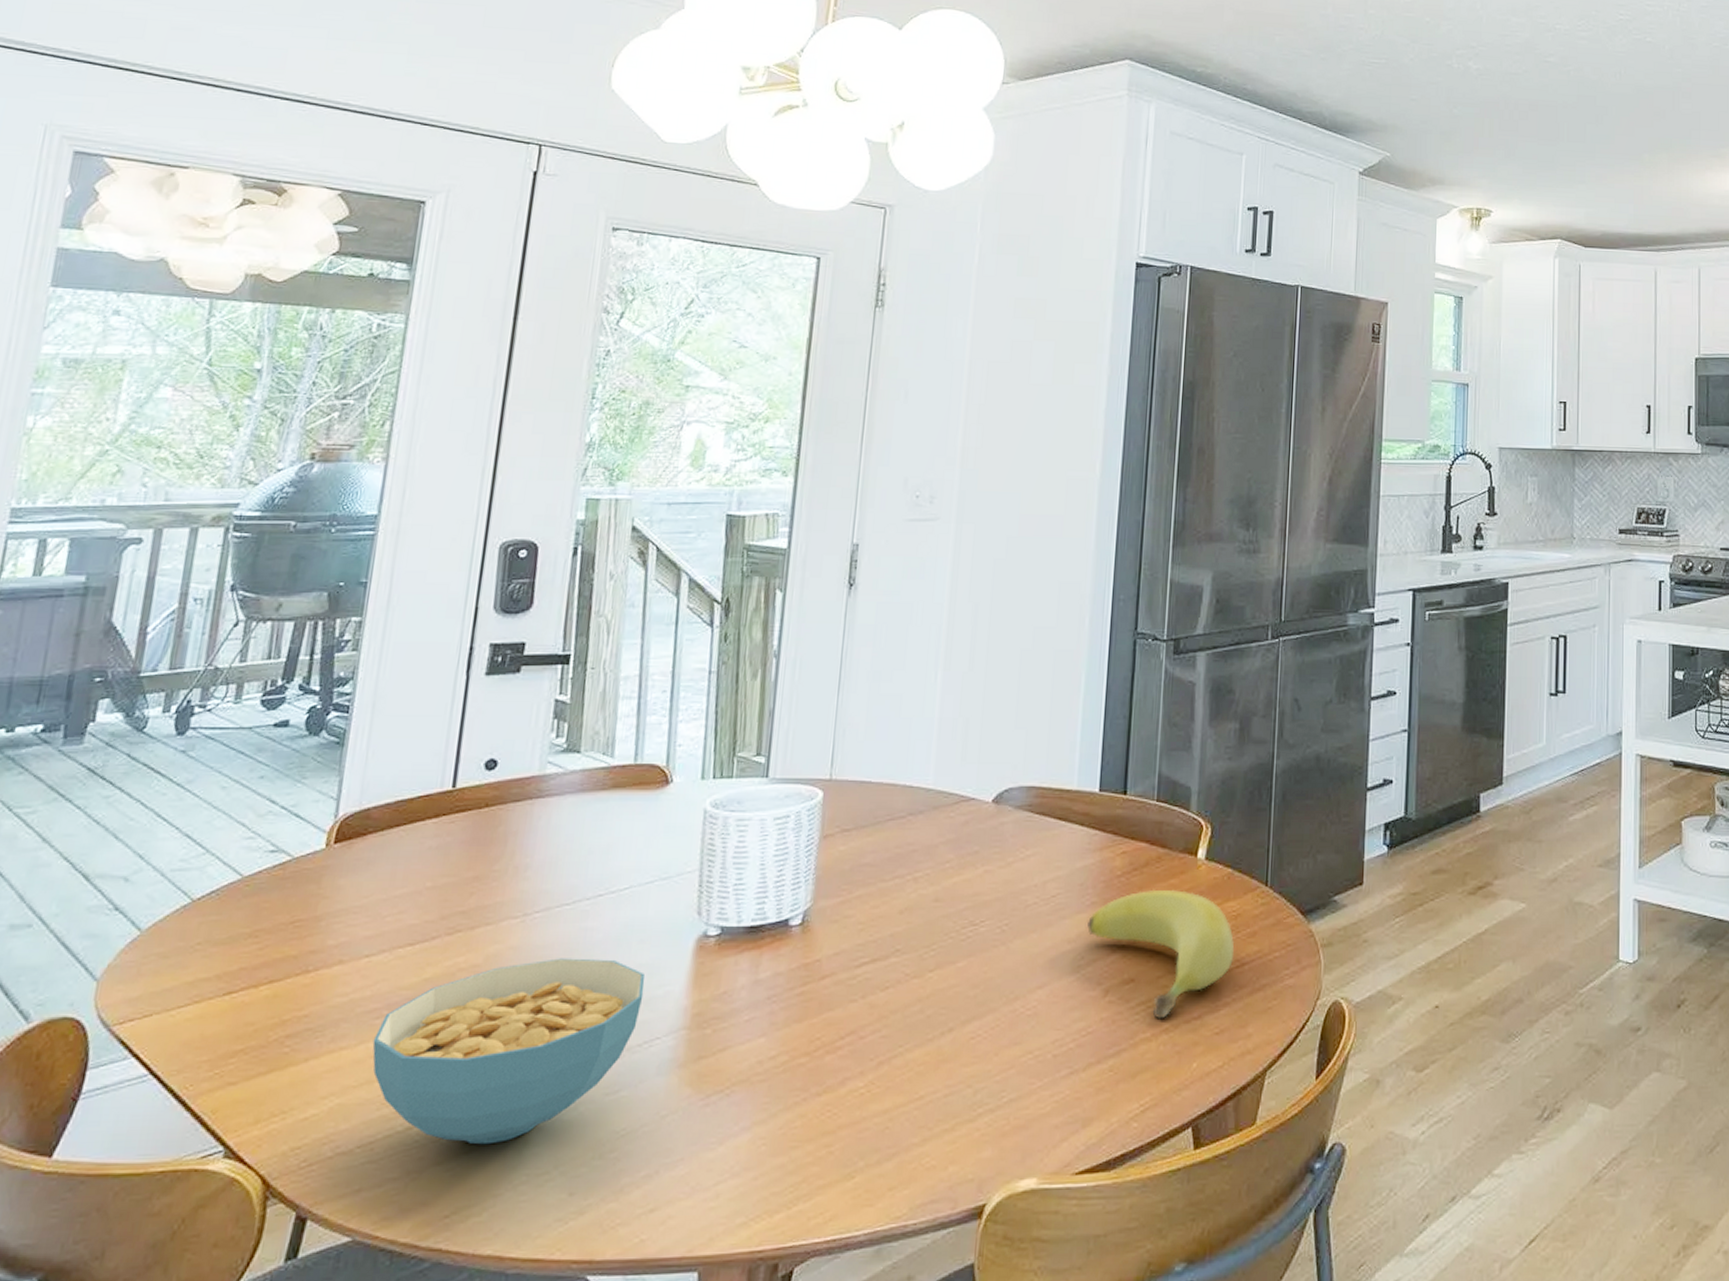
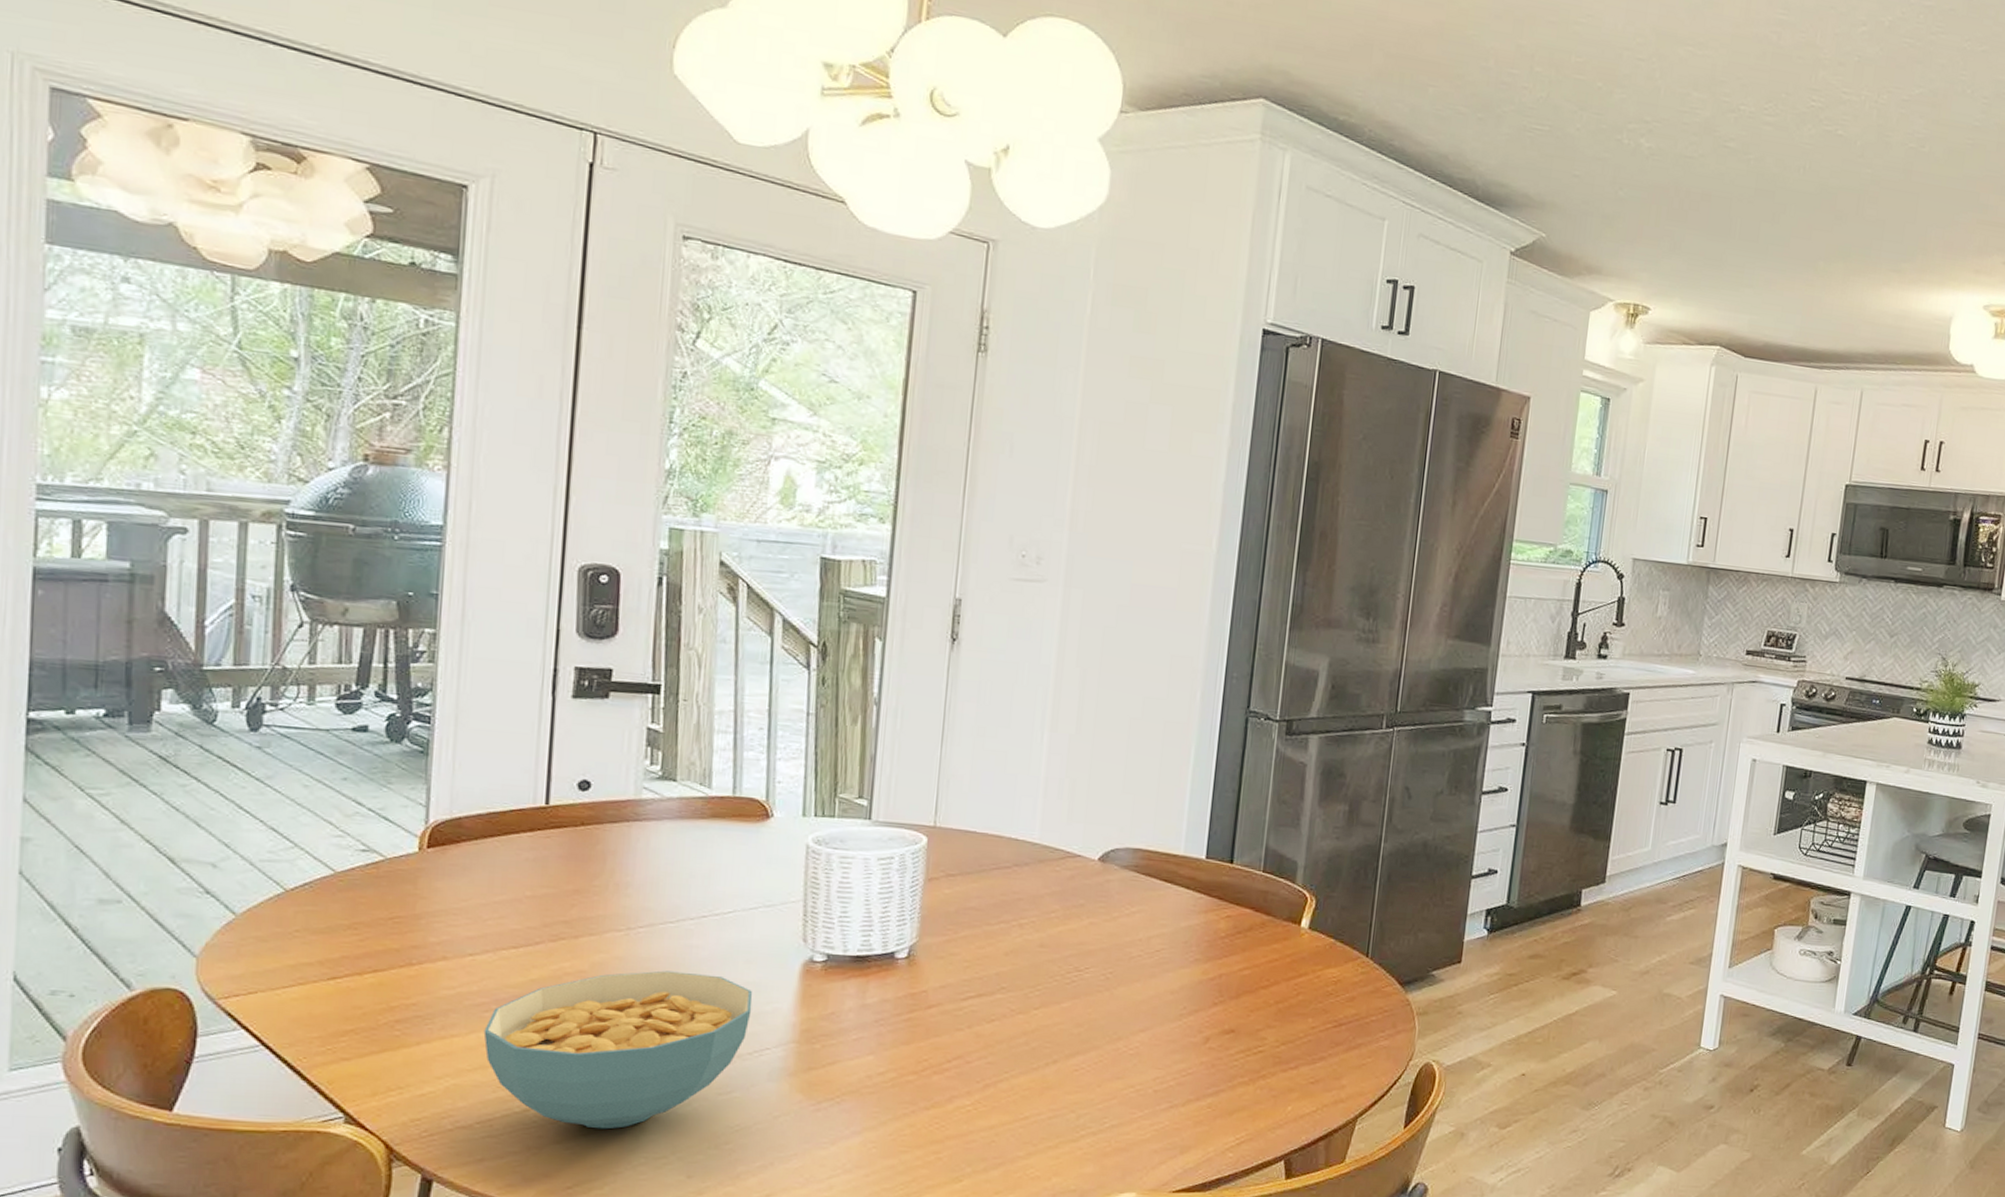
banana: present [1087,889,1235,1019] -> none [1190,951,1333,1067]

